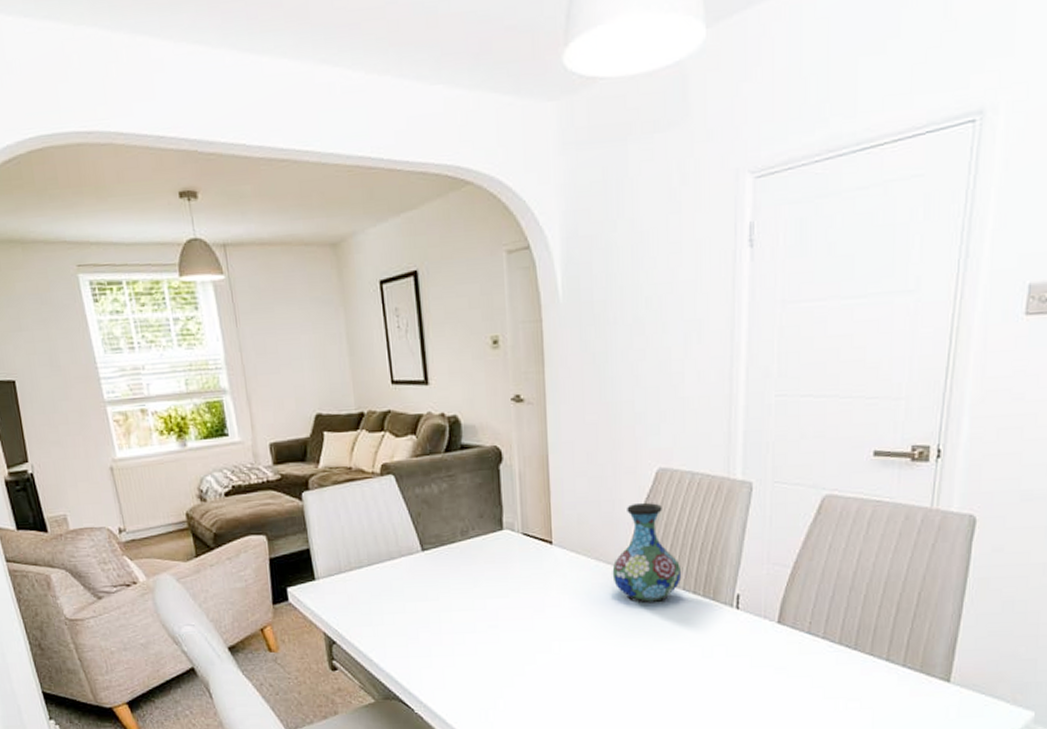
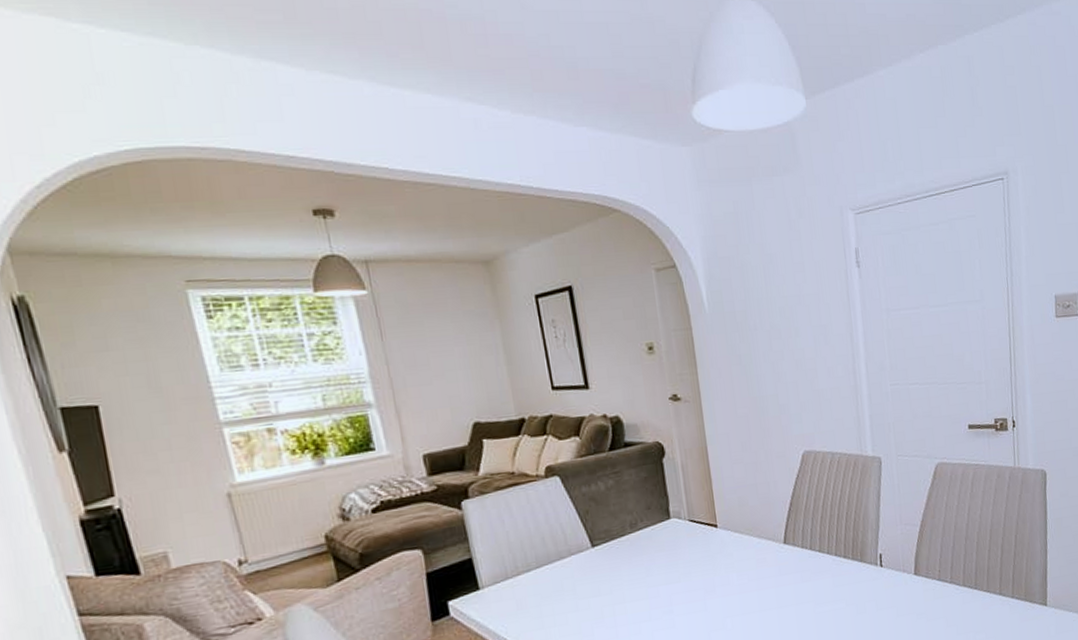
vase: present [612,502,682,604] -> none [773,481,833,572]

